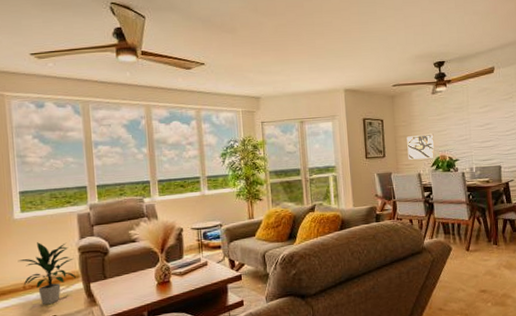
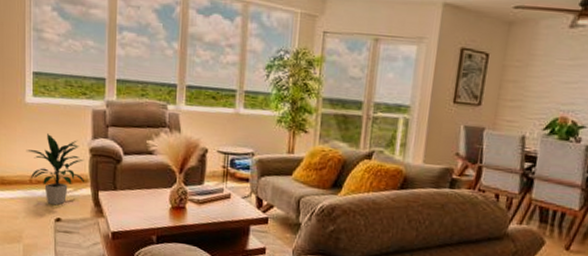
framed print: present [406,133,435,160] -> none [512,82,558,119]

